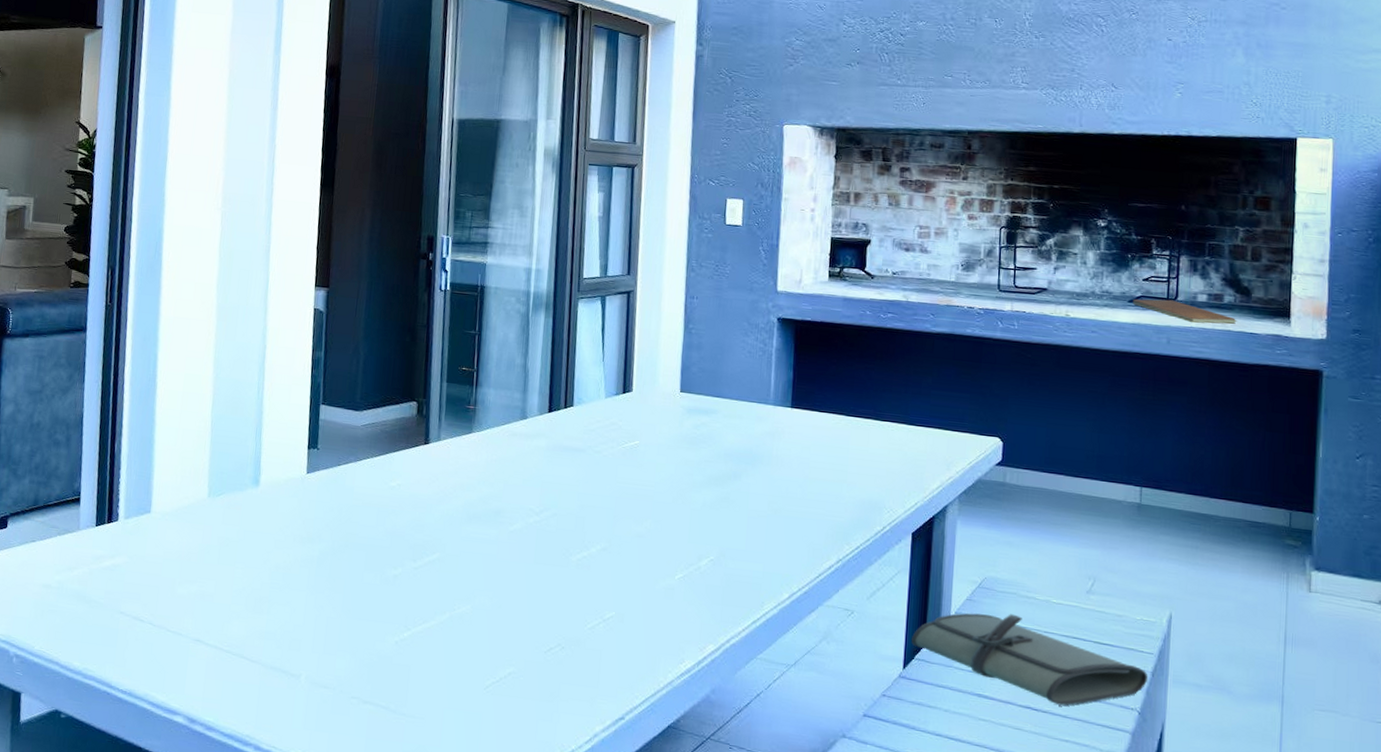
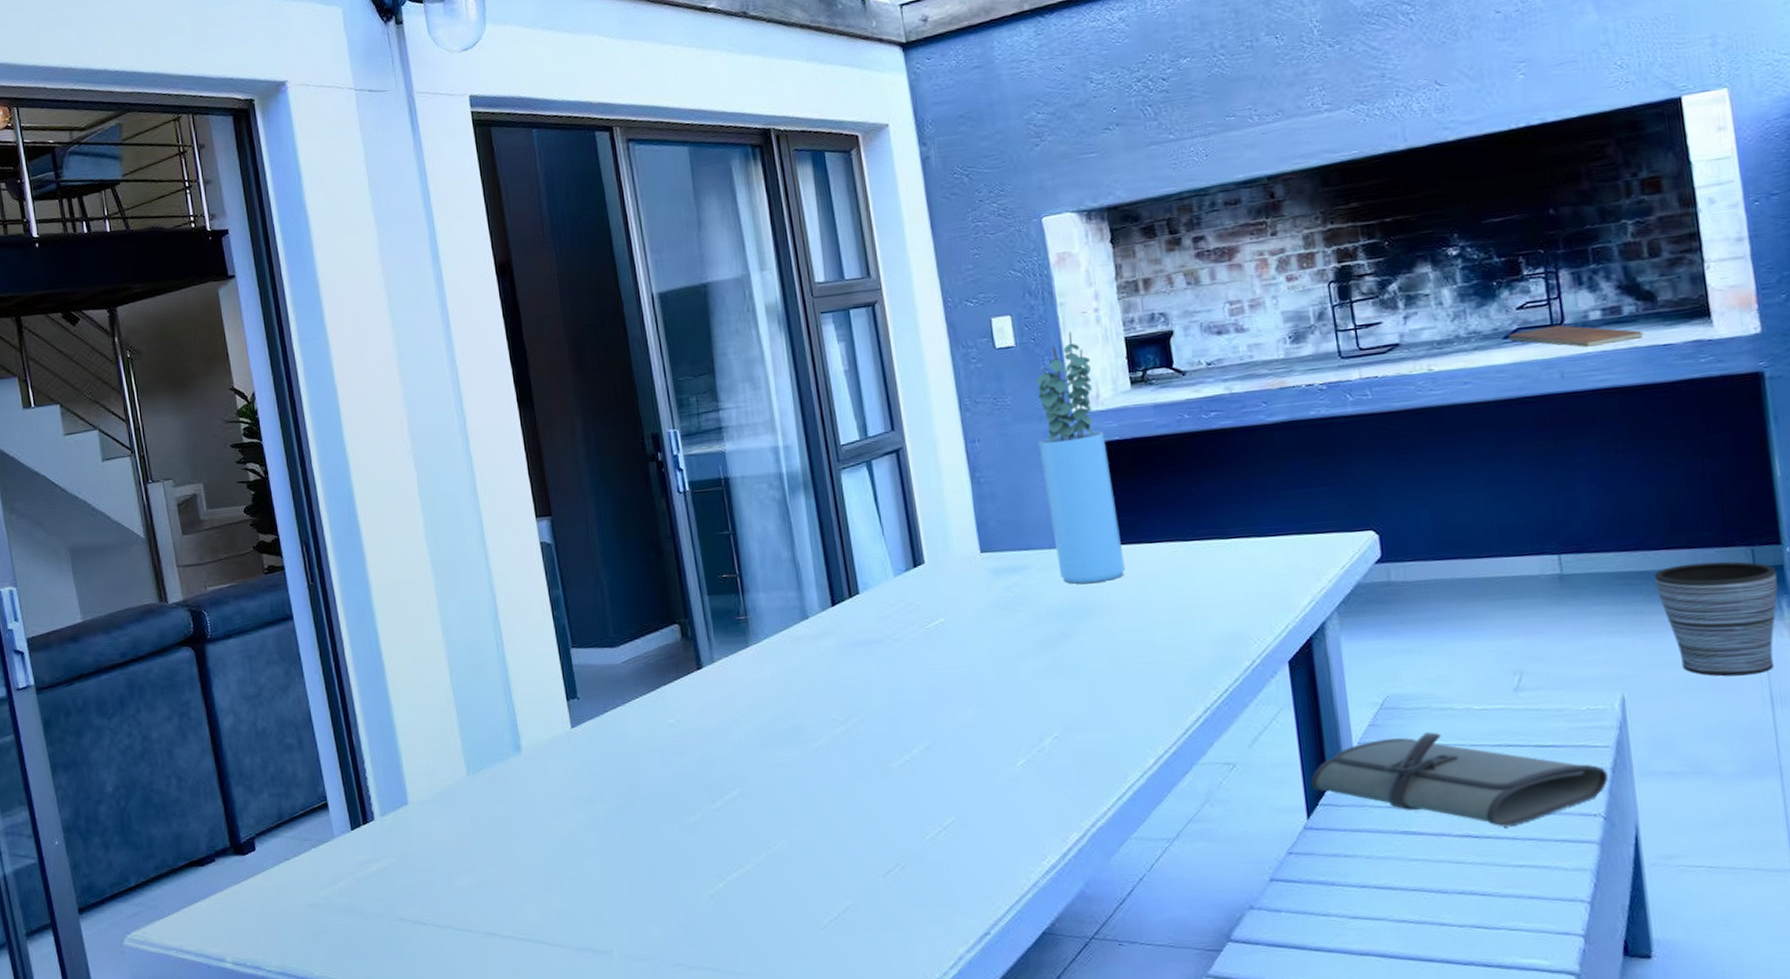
vase: none [741,223,801,437] -> present [1037,332,1125,584]
planter pot: none [1212,514,1306,616] -> present [1654,561,1778,676]

